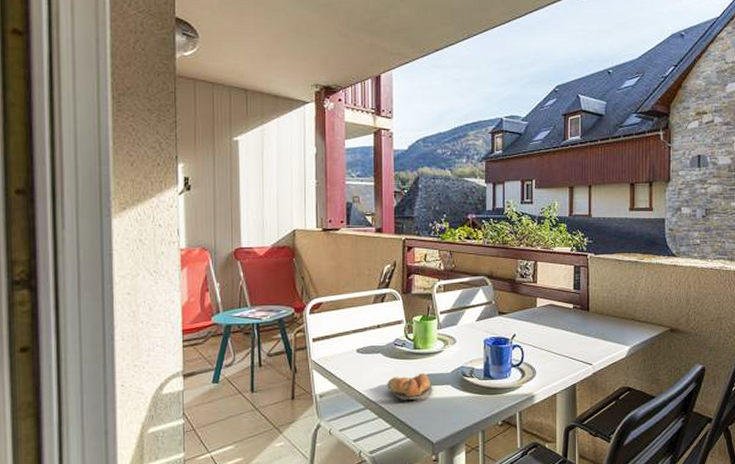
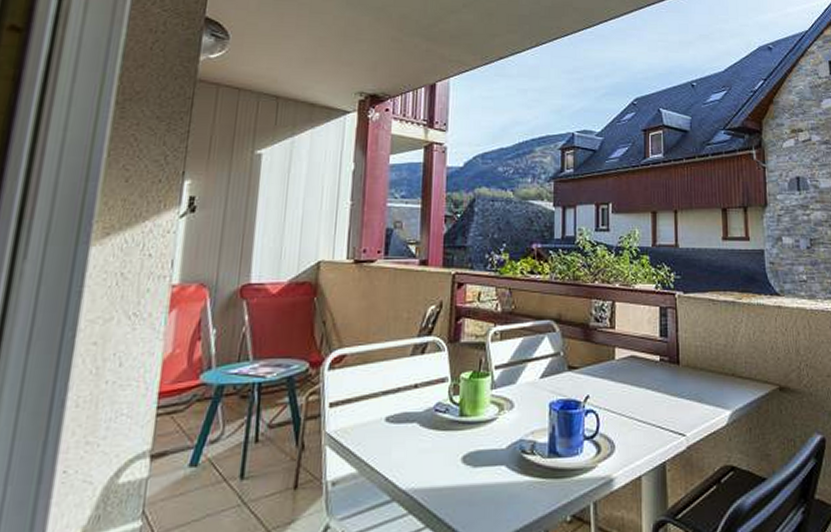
crescent roll: present [387,372,433,401] -> none [422,448,482,489]

